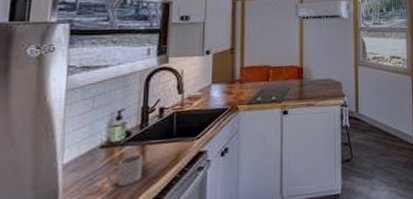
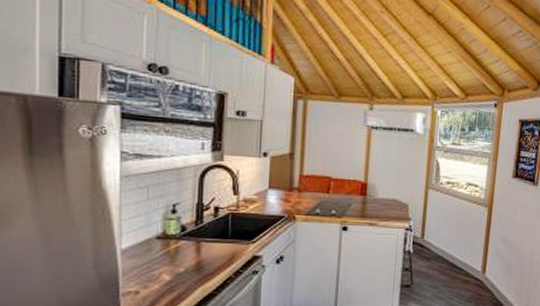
mug: present [107,154,144,186] -> none [164,249,199,278]

